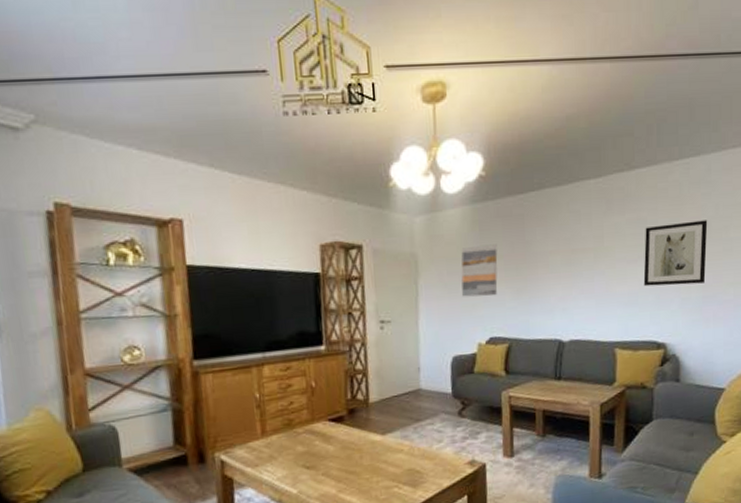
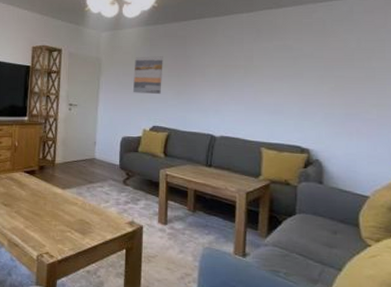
wall art: present [643,220,708,287] -> none [289,51,350,102]

